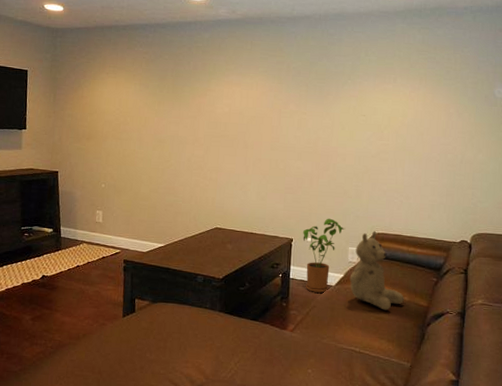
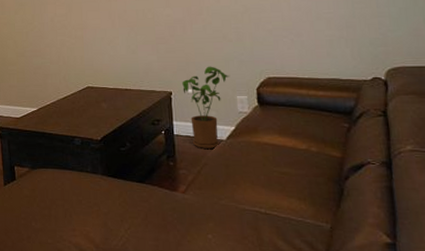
teddy bear: present [349,231,404,311] -> none [242,75,312,164]

